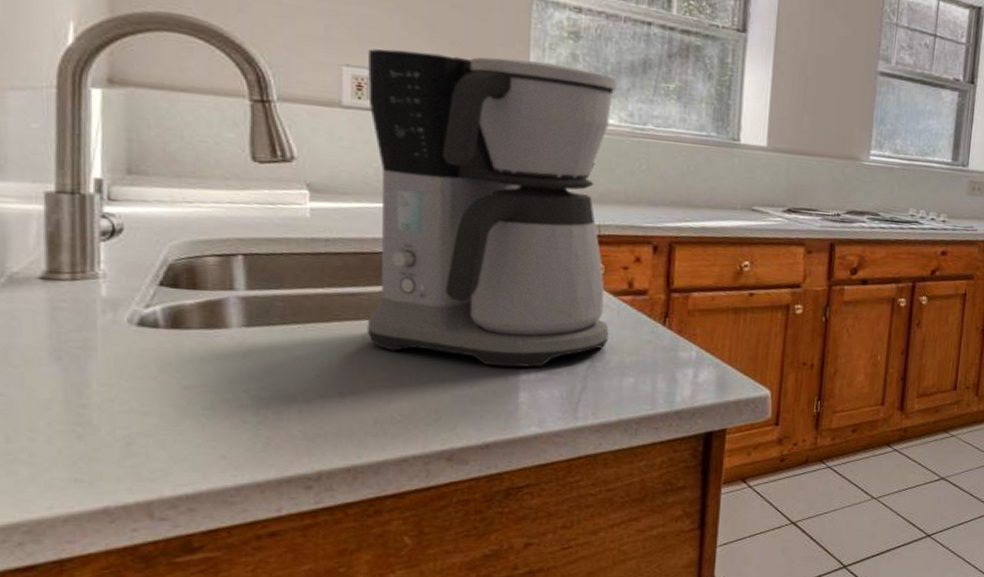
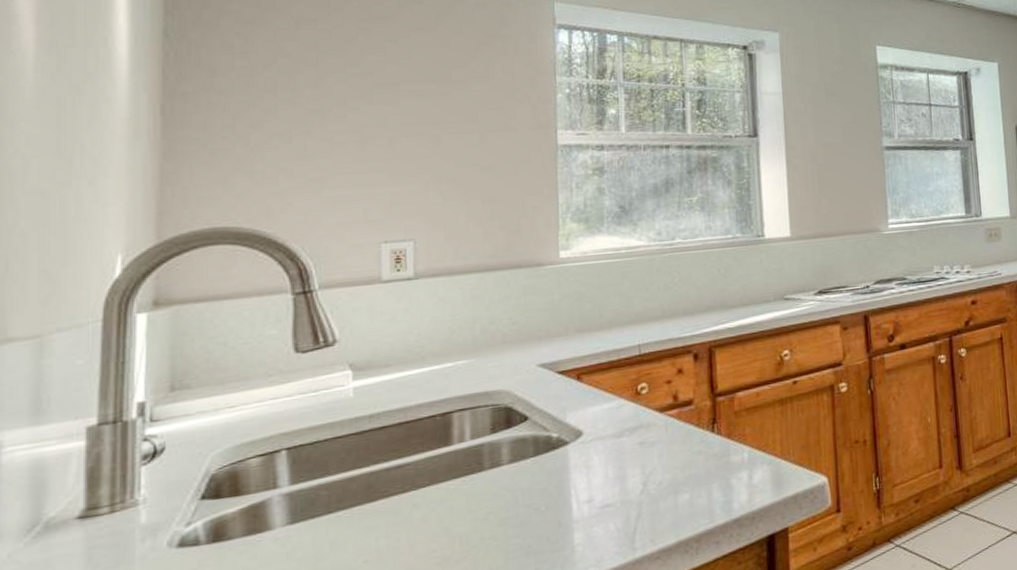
coffee maker: present [366,48,618,368] -> none [406,200,659,518]

